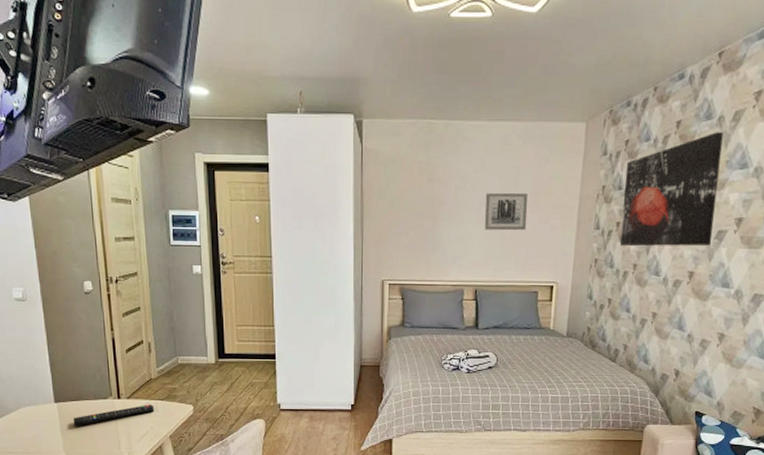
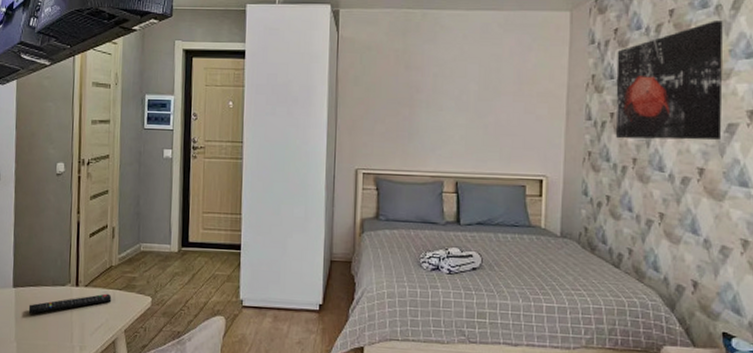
wall art: present [484,192,529,231] -> none [464,81,512,121]

